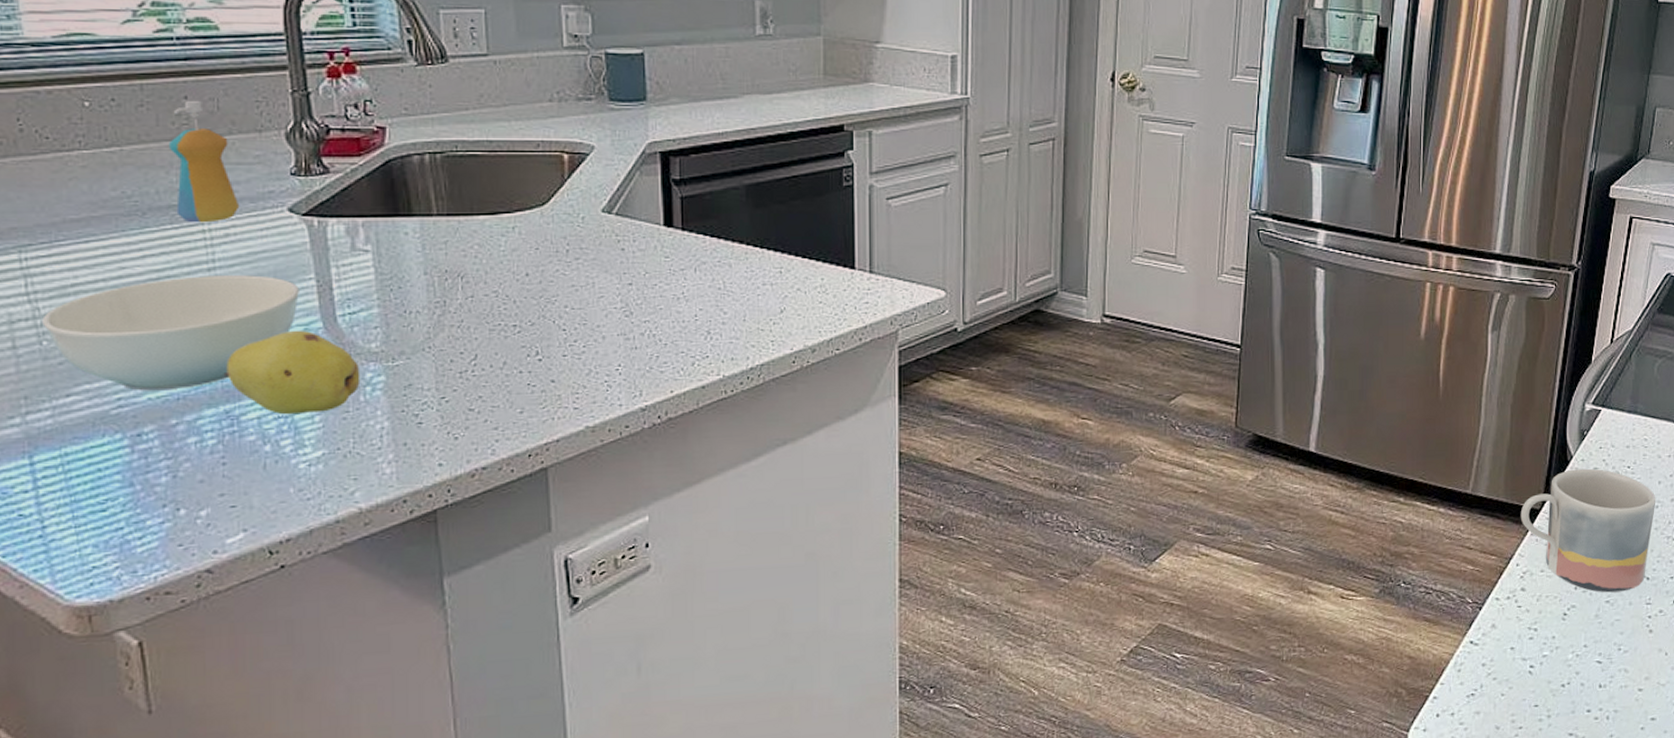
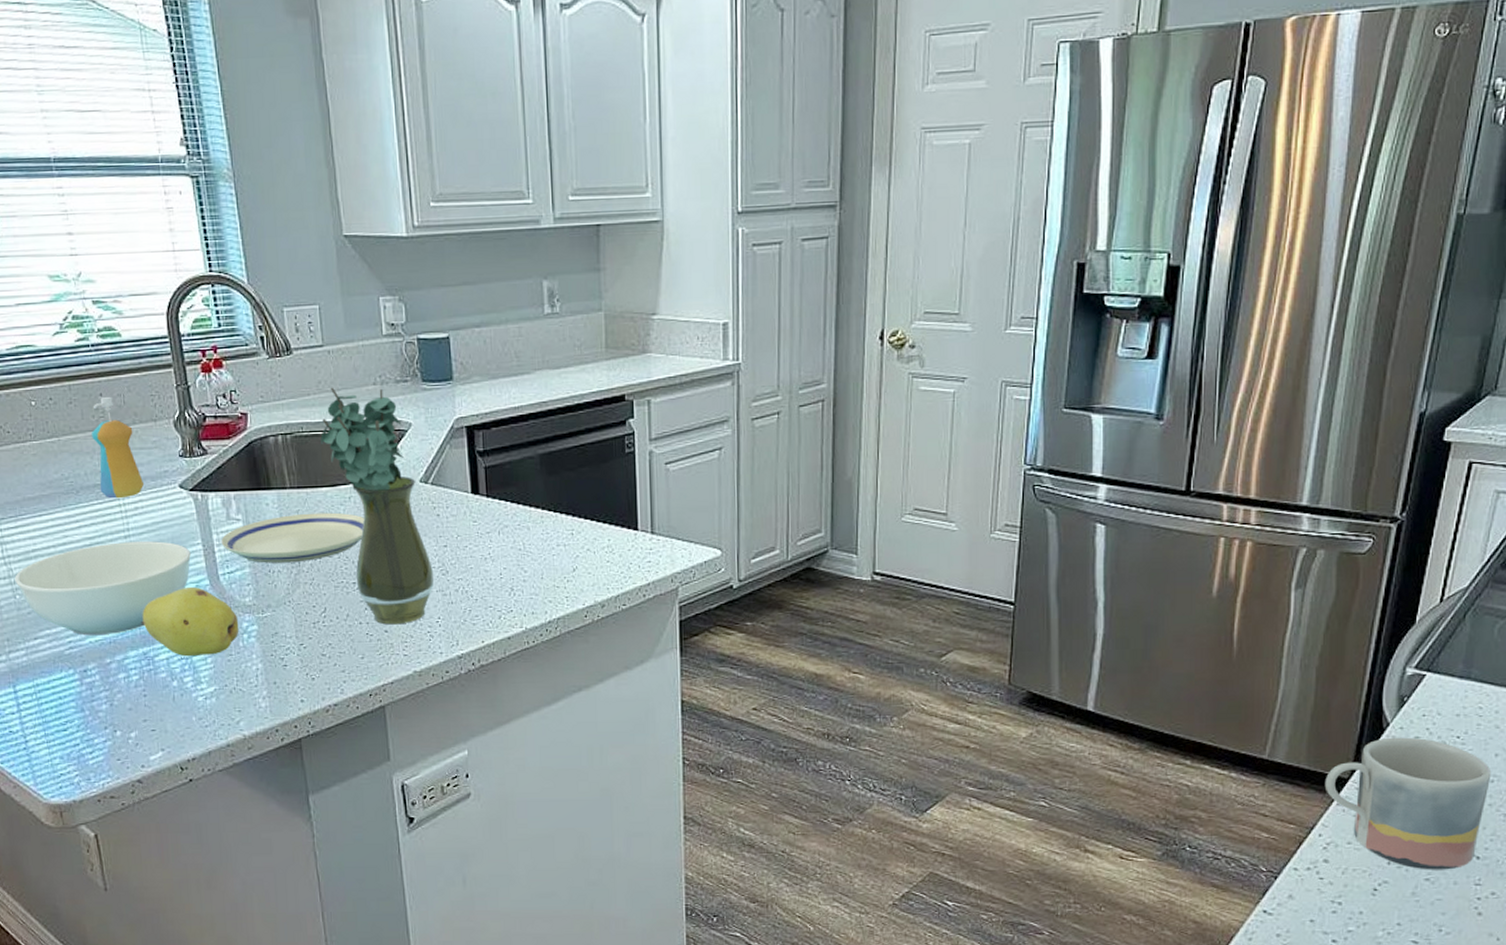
plate: none [341,244,531,303] -> present [221,512,365,563]
vase: none [480,102,616,374] -> present [320,387,435,625]

